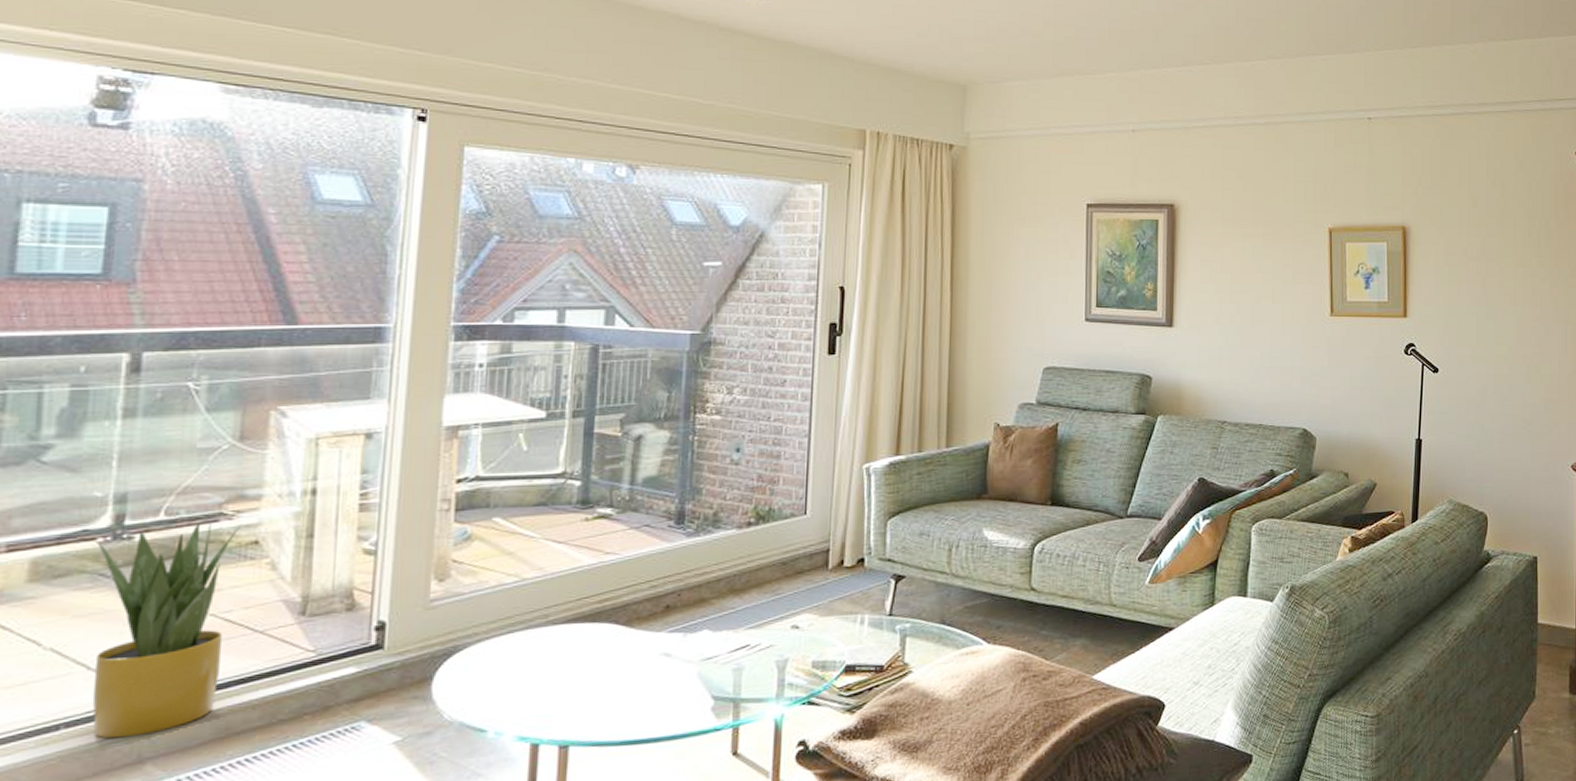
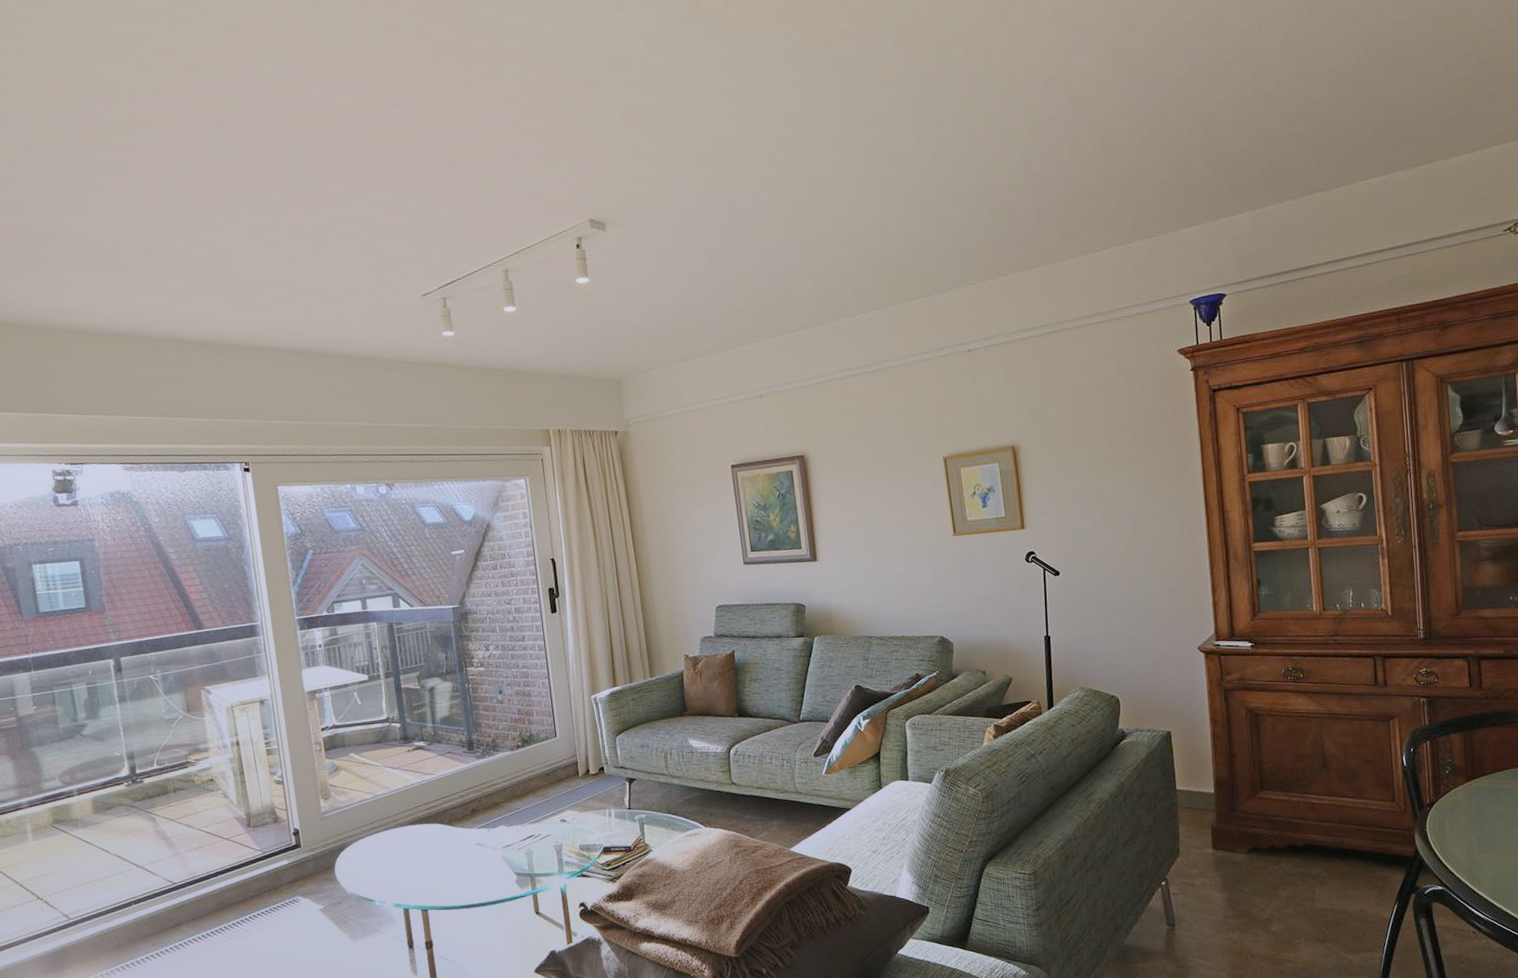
planter: present [92,521,243,739] -> none [124,767,212,911]

